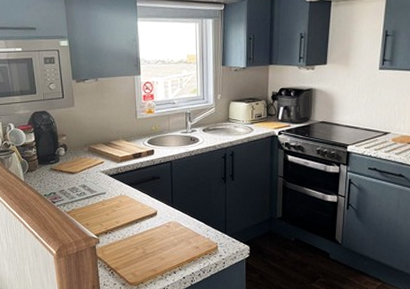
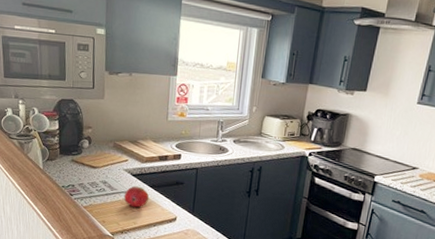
fruit: none [103,186,129,207] -> present [123,186,150,208]

